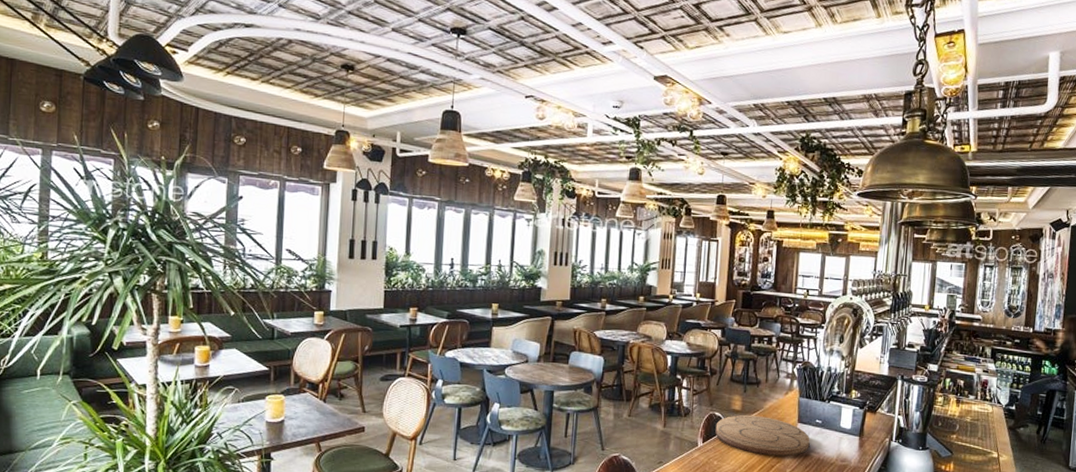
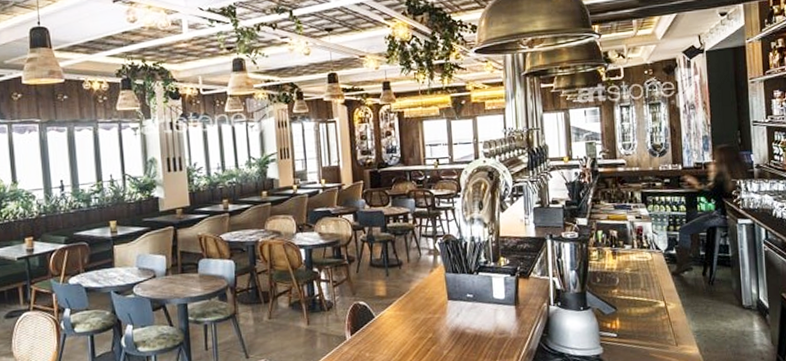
cutting board: present [715,415,810,457] -> none [362,298,464,340]

